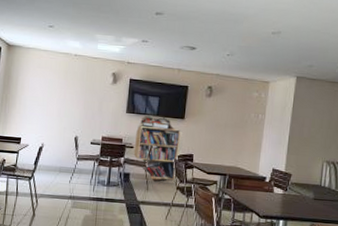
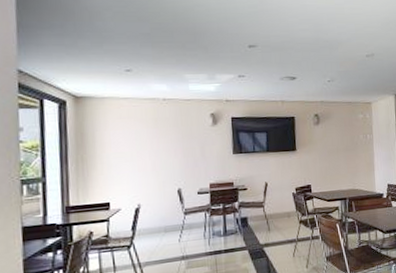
bookshelf: present [133,115,183,182] -> none [247,152,299,221]

